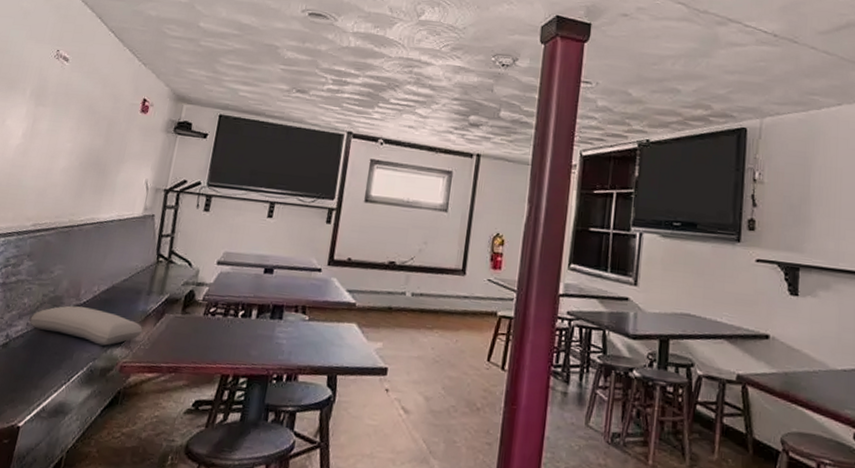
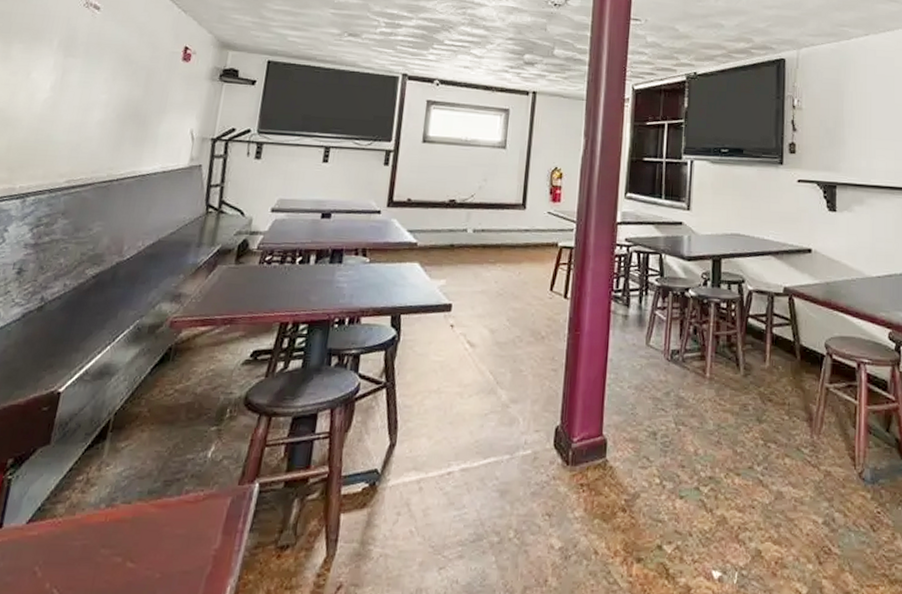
cushion: present [29,305,143,346] -> none [66,263,194,302]

